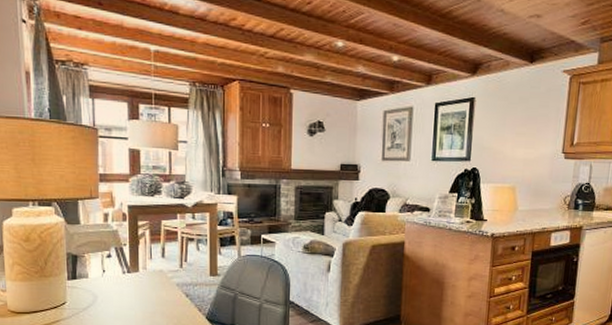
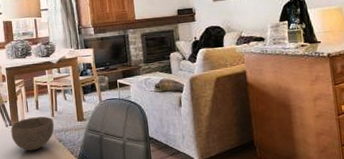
bowl: none [128,266,181,304] -> present [11,116,54,151]

